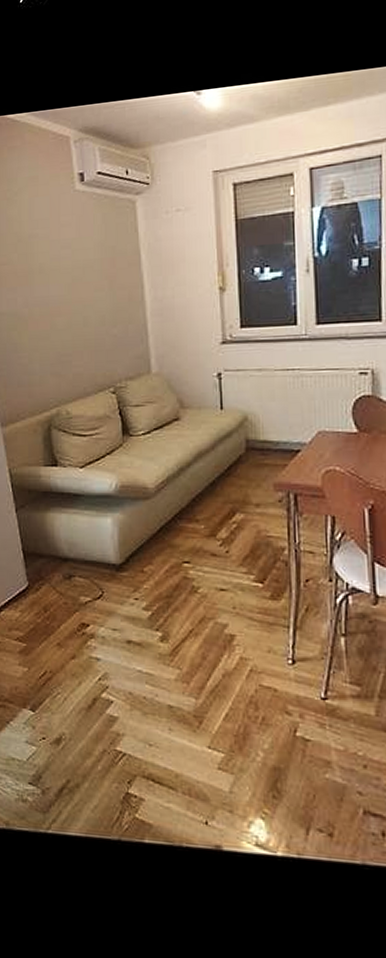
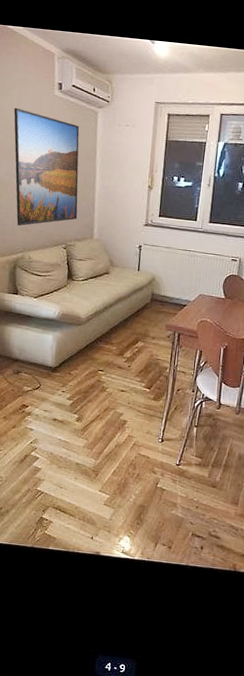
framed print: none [25,216,126,372] -> present [13,107,80,226]

